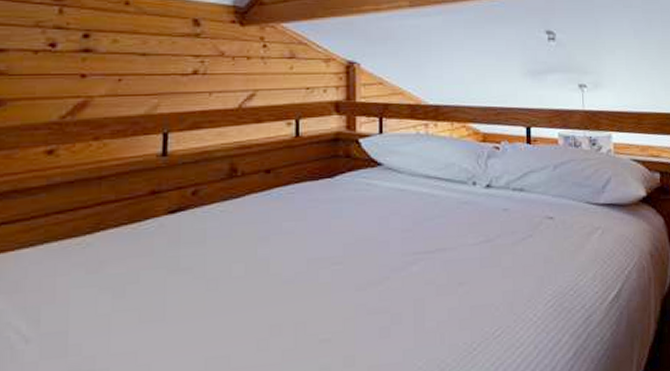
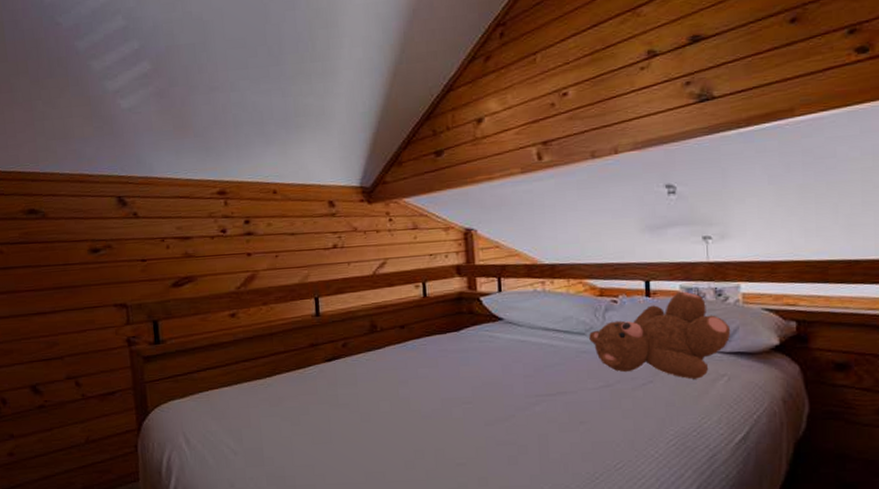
teddy bear: none [471,139,604,233] -> present [589,291,731,379]

